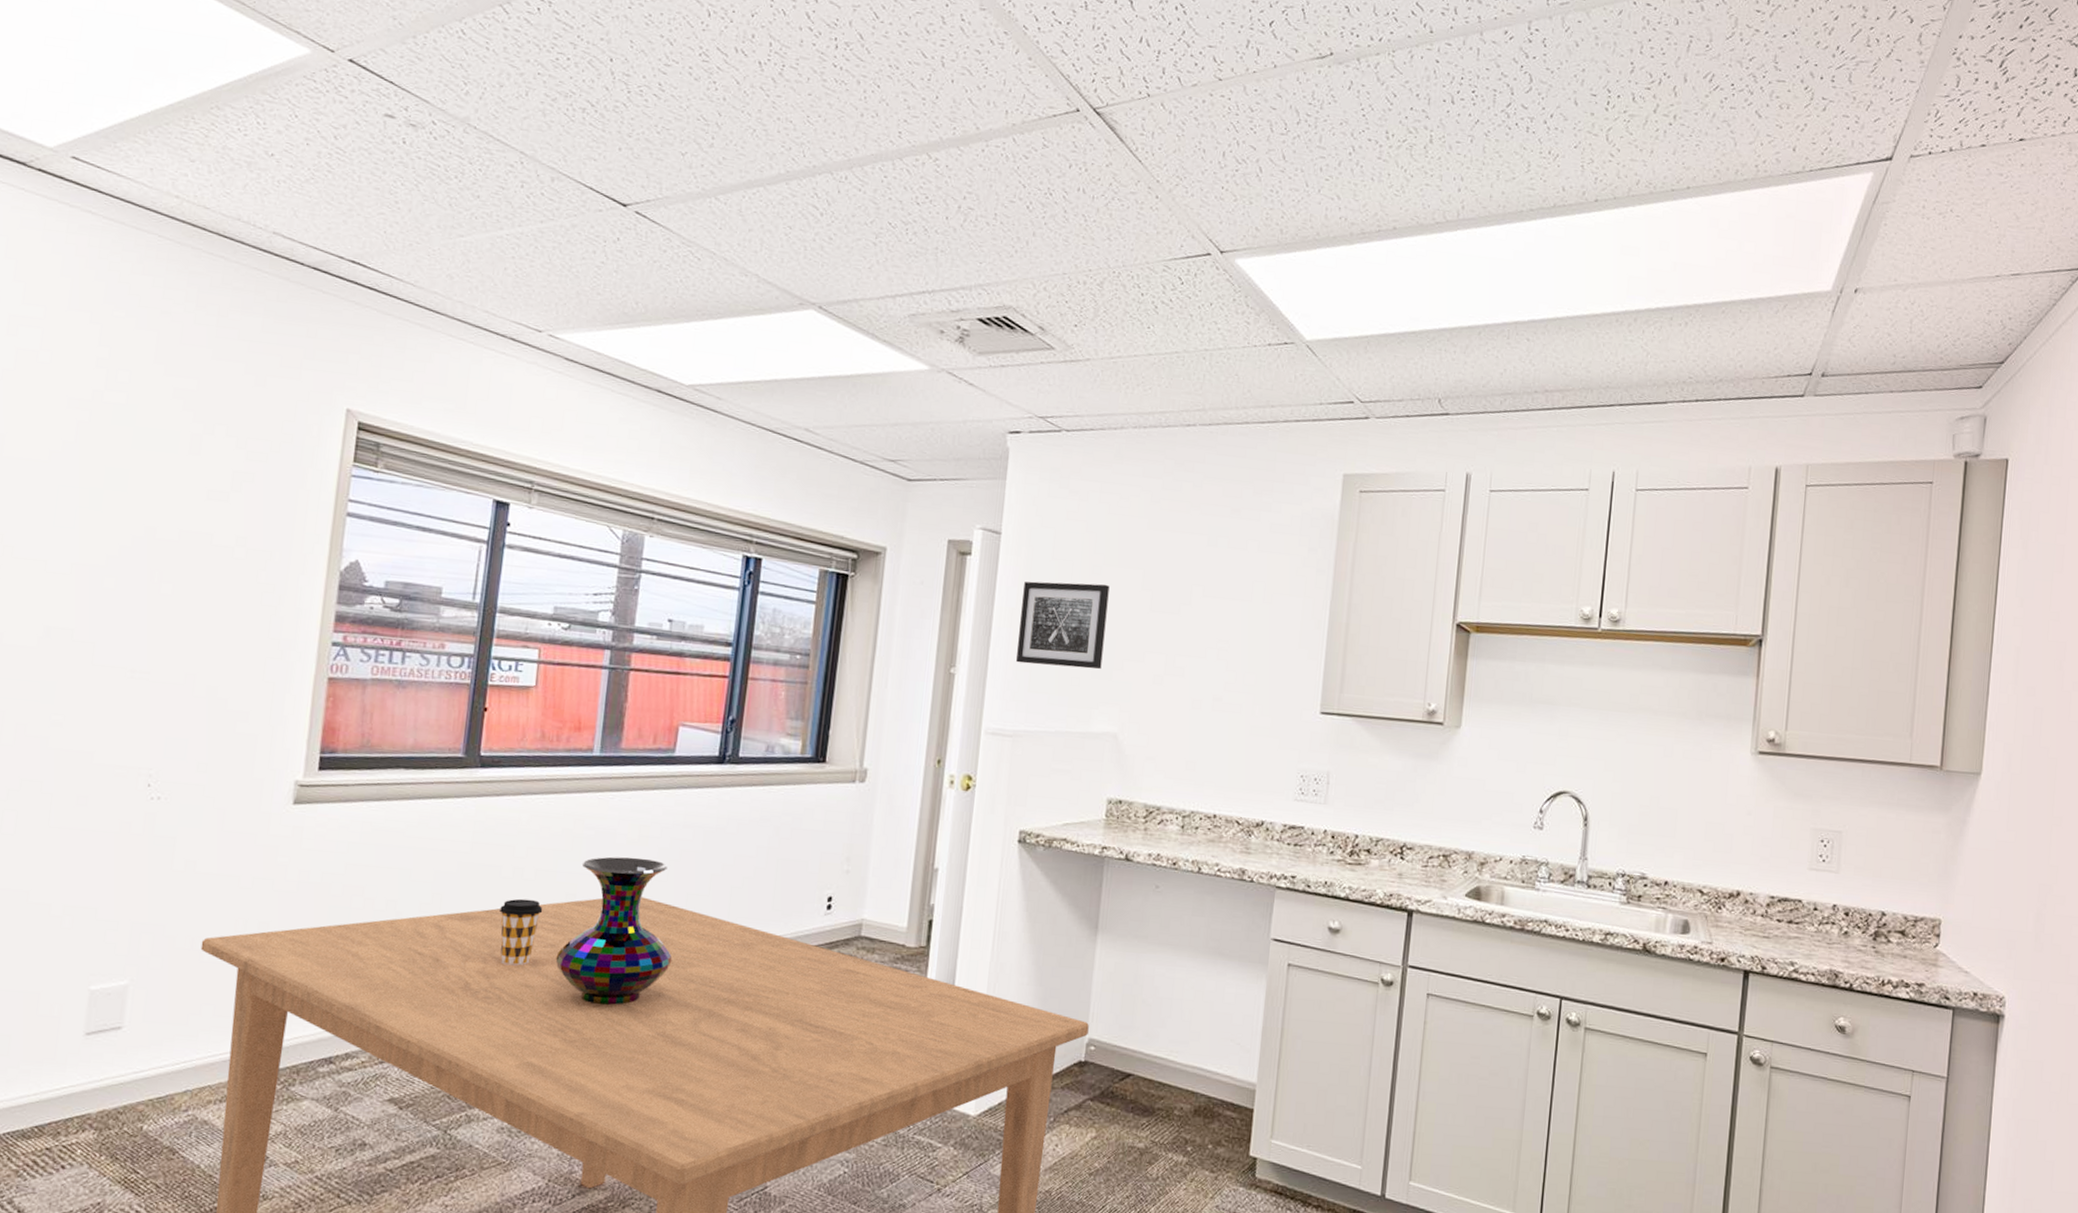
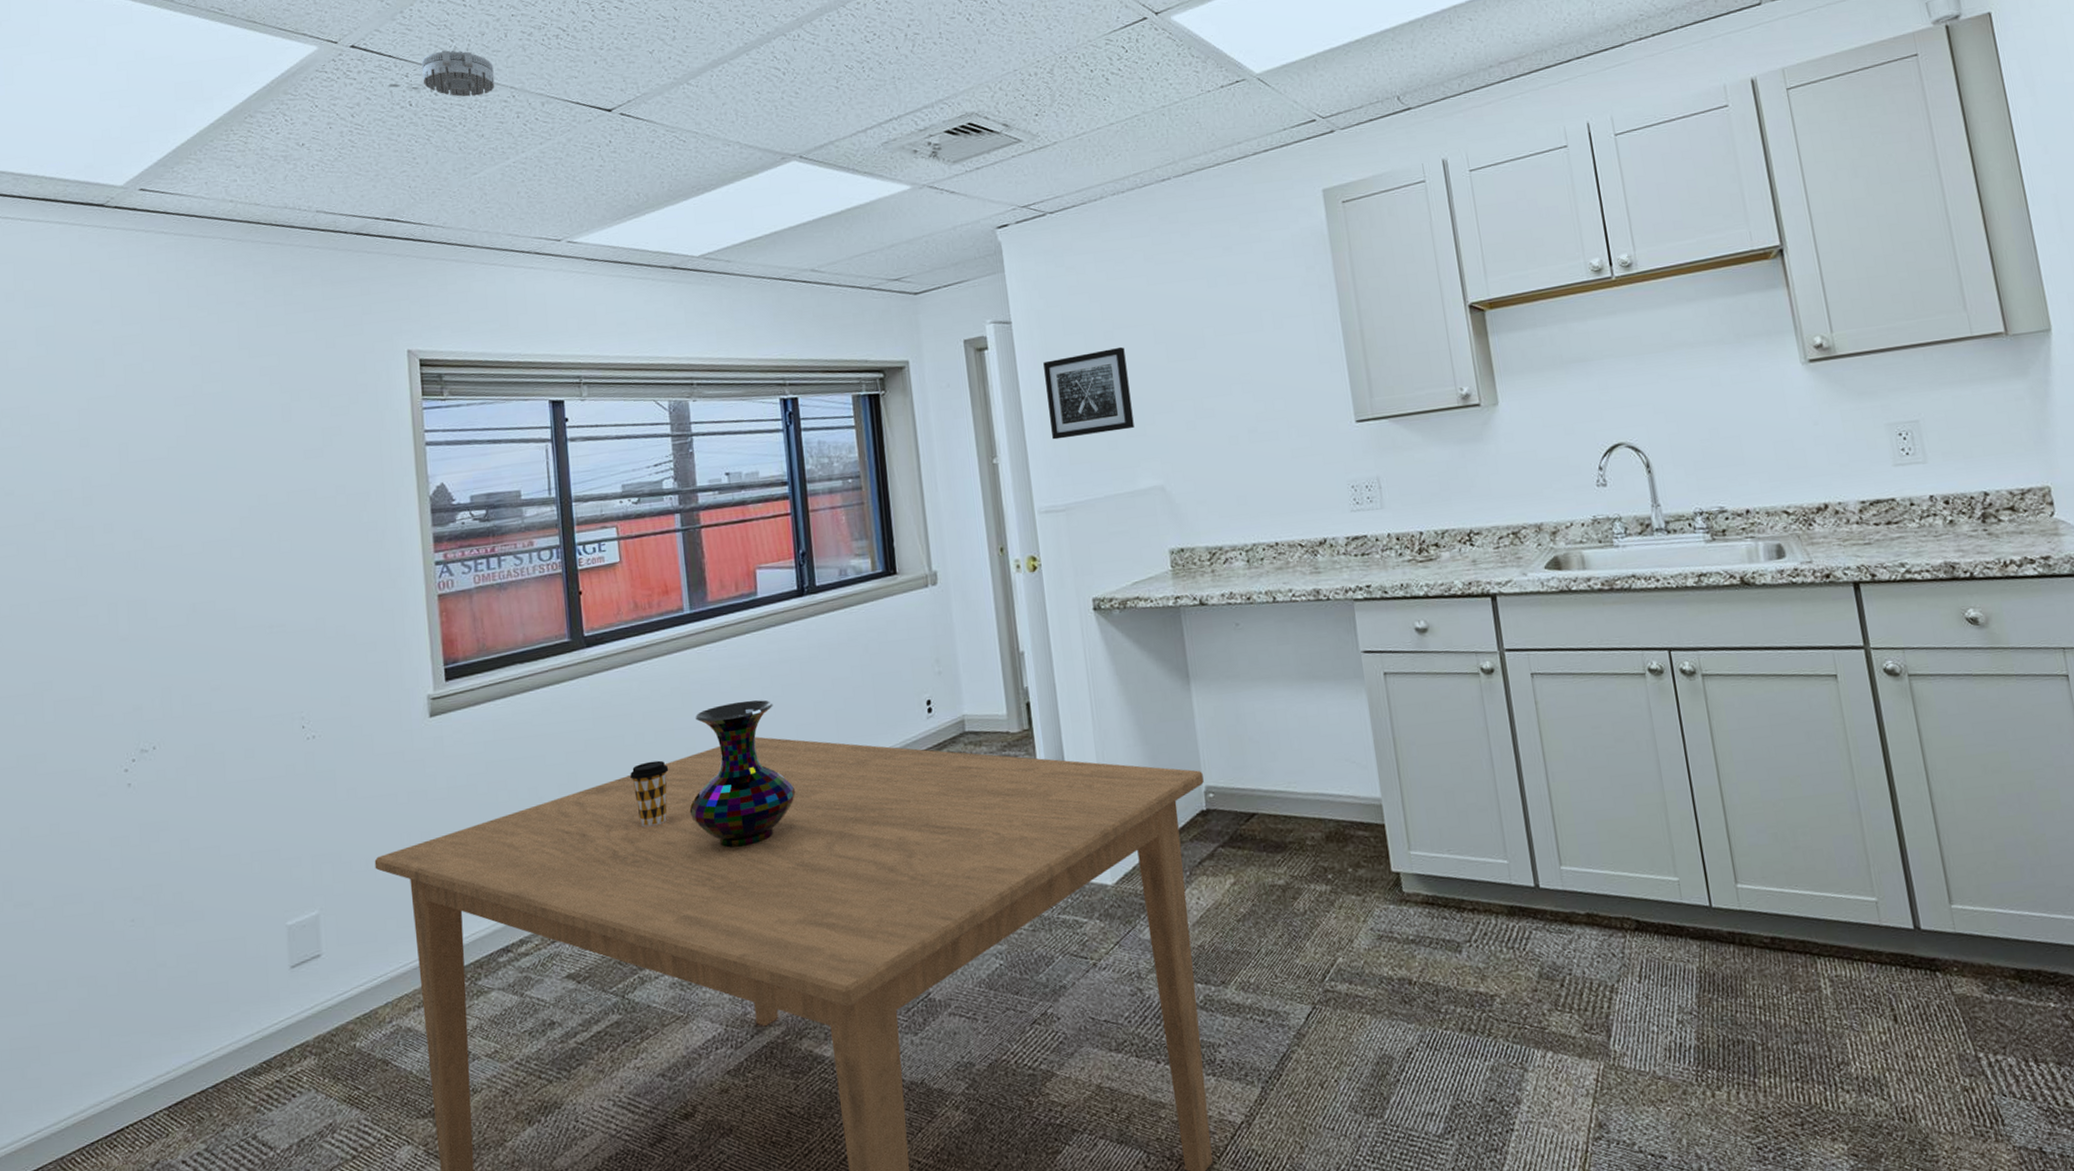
smoke detector: none [423,91,506,152] -> present [421,50,495,97]

